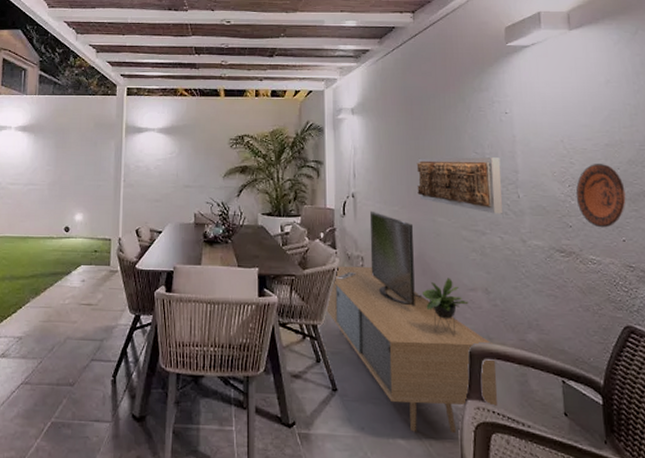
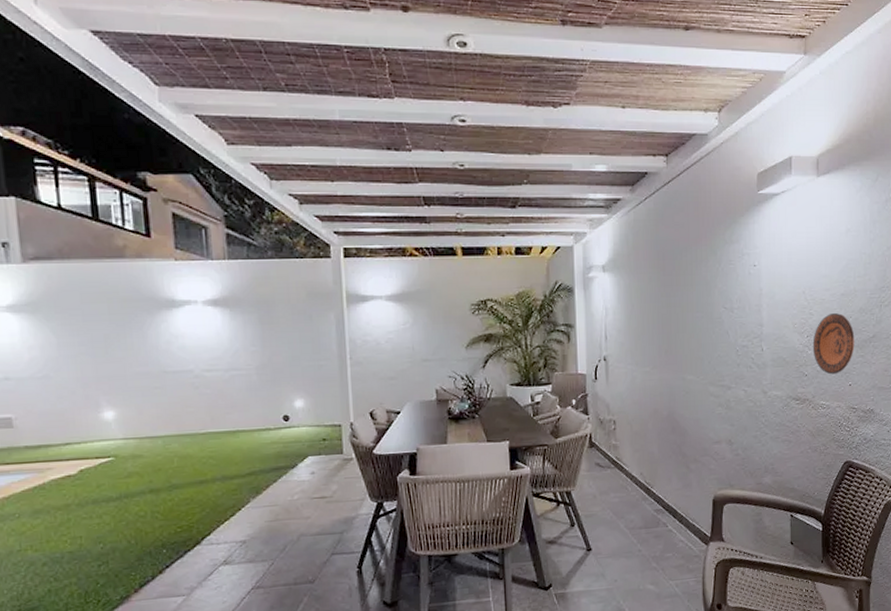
media console: present [325,210,498,434] -> none [578,373,736,577]
decorative wall panel: present [416,157,503,214] -> none [668,312,748,368]

